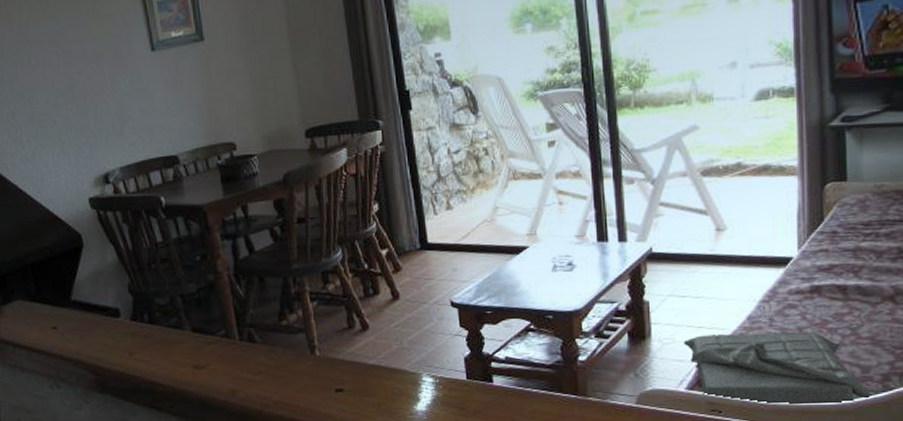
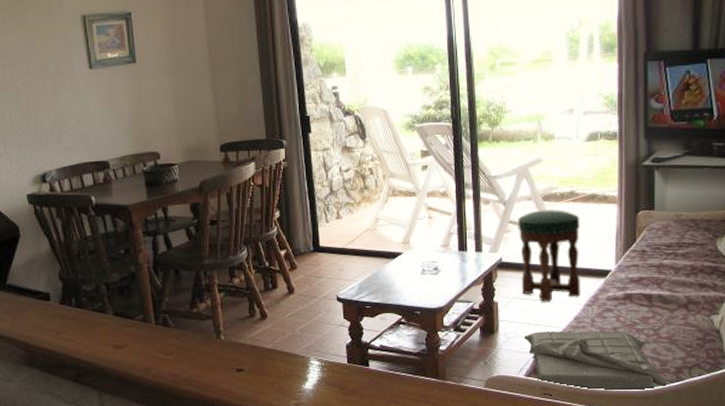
stool: none [671,185,755,299] -> present [518,209,581,302]

